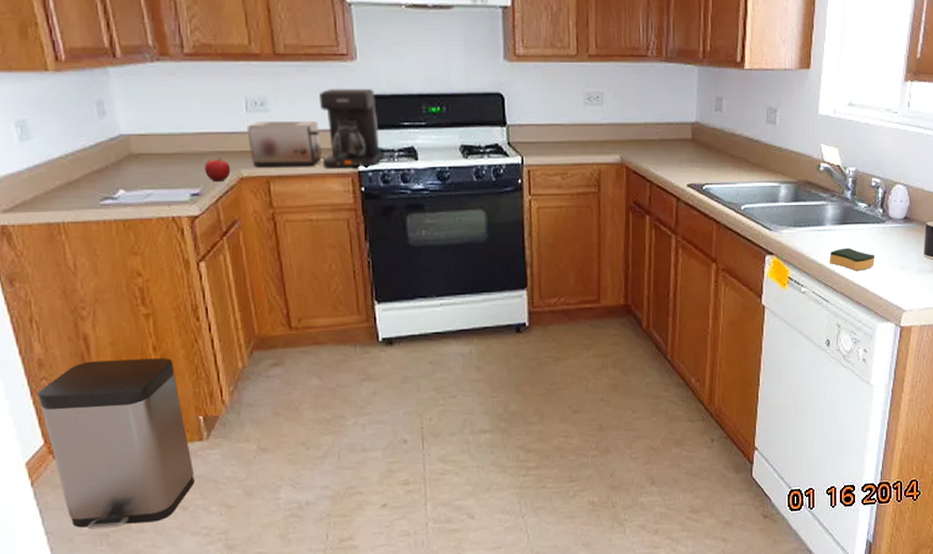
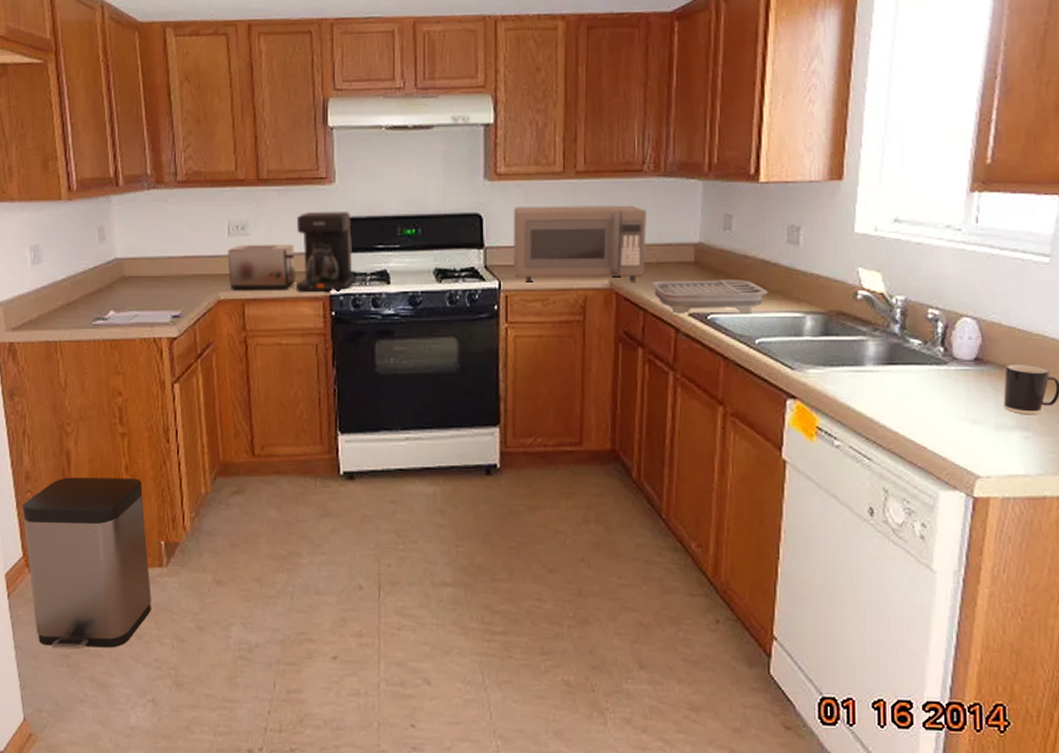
fruit: present [204,157,231,182] -> none [186,280,210,304]
microwave: none [532,87,651,158] -> present [513,205,646,282]
dish rack: none [656,155,751,184] -> present [651,280,768,313]
sponge: present [829,247,875,271] -> none [871,393,935,423]

